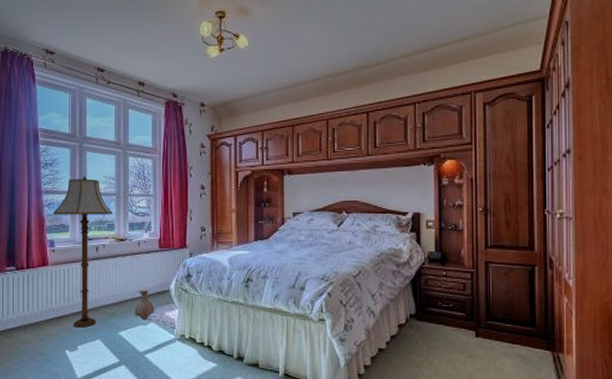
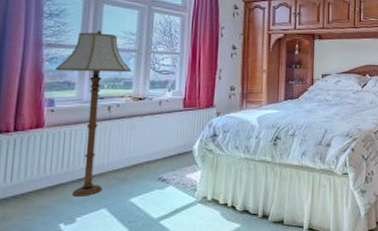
vase: present [134,289,155,320] -> none [150,151,175,184]

